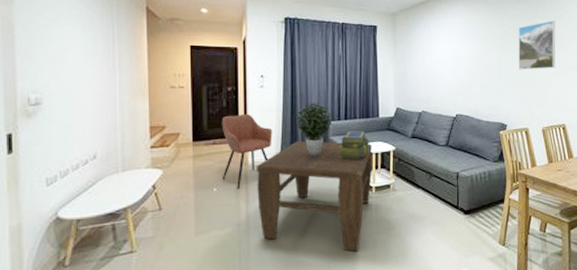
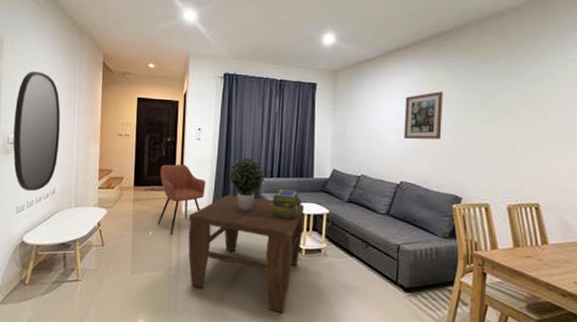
home mirror: none [36,18,98,159] -> present [13,71,61,192]
wall art: none [456,31,488,76] -> present [404,91,443,140]
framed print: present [518,20,556,70] -> none [481,82,532,138]

